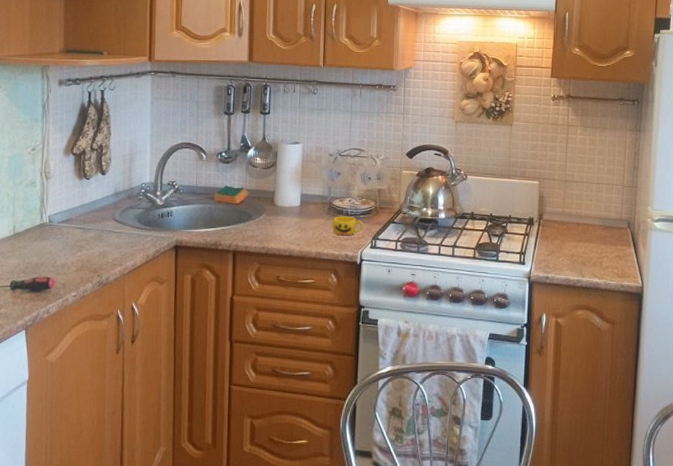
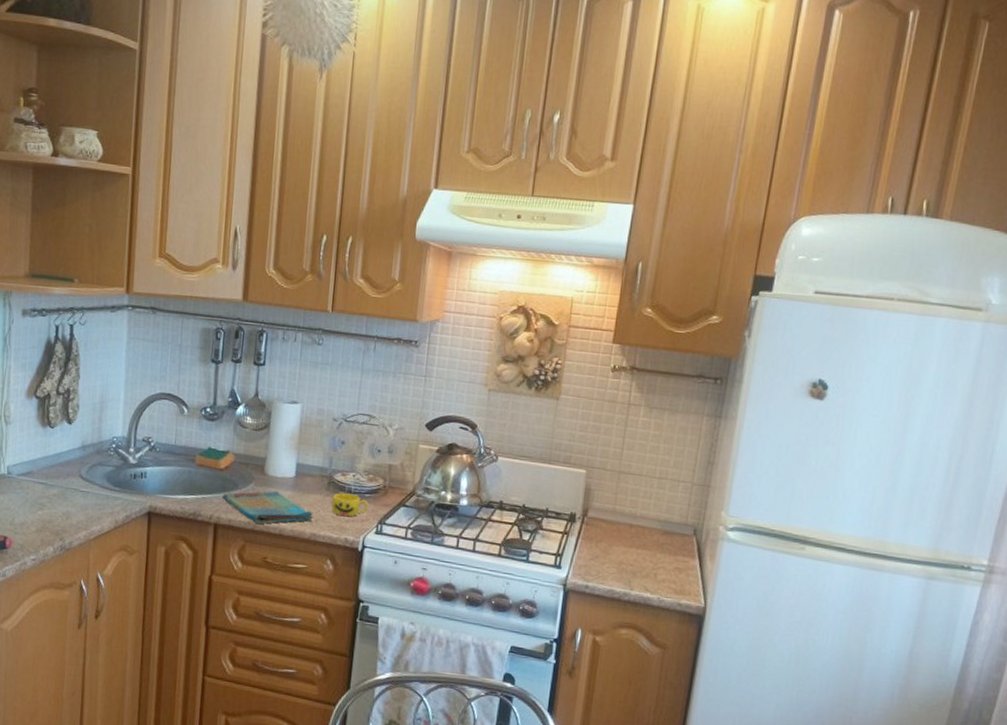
dish towel: none [238,218,318,248] -> present [221,490,314,524]

